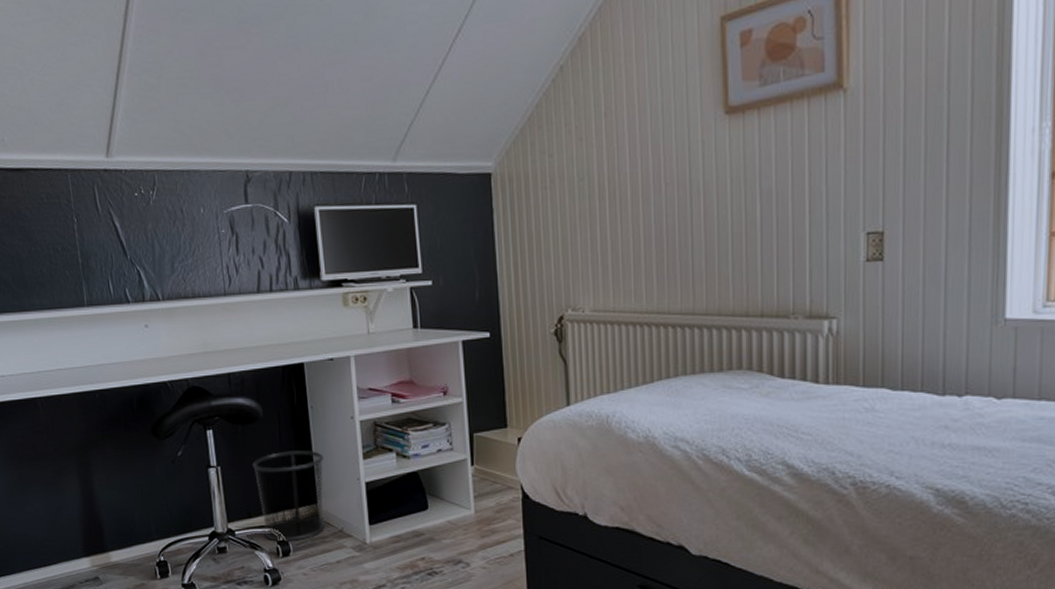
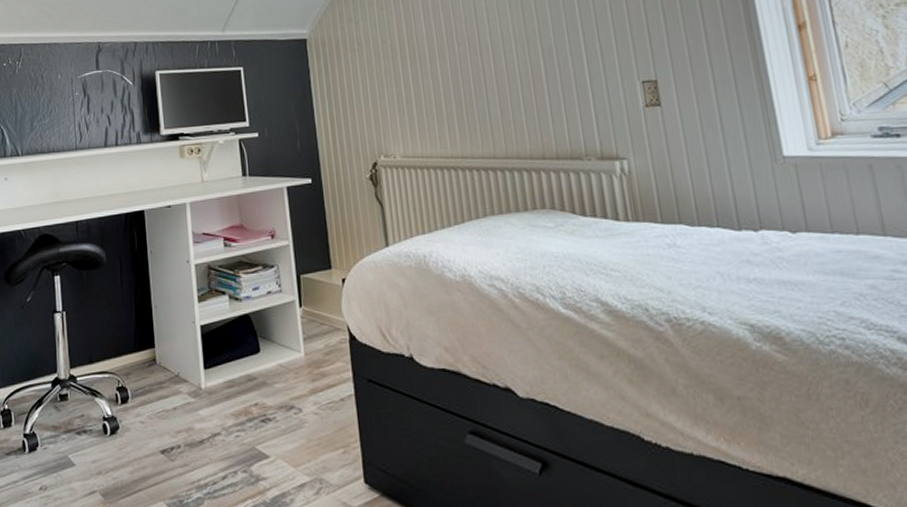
waste bin: present [252,451,325,542] -> none [95,294,162,388]

